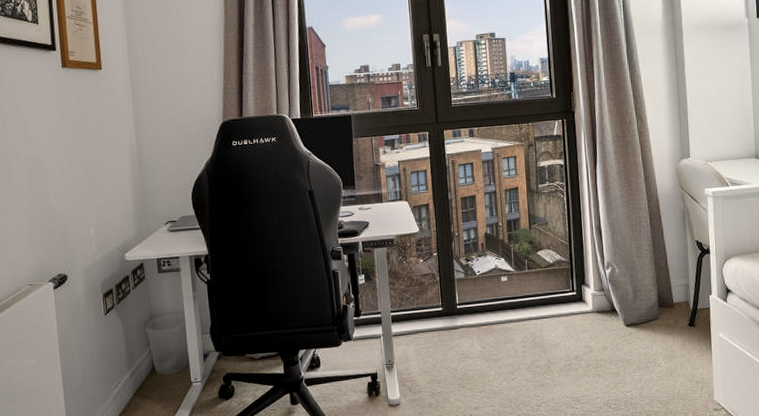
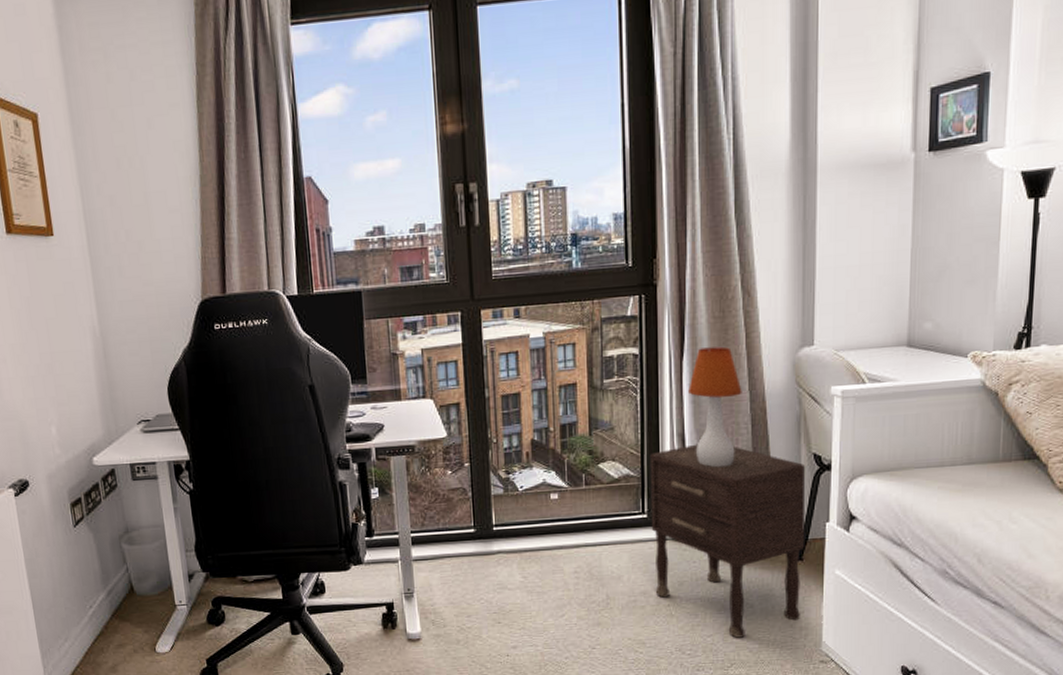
nightstand: none [576,234,696,393] -> present [649,444,806,638]
table lamp: none [602,158,641,253] -> present [688,346,742,468]

